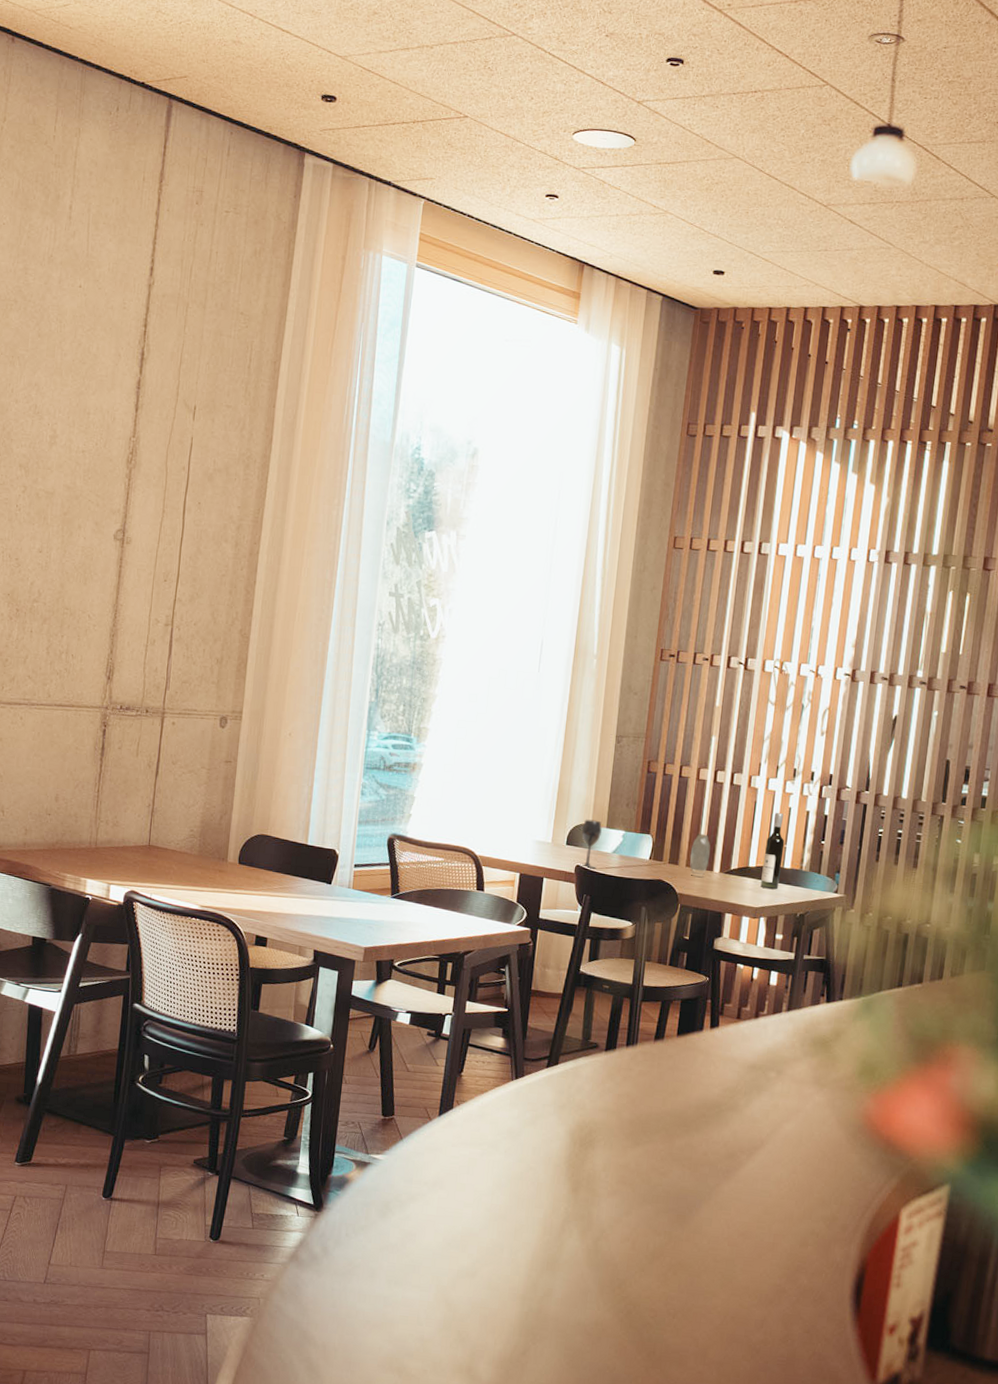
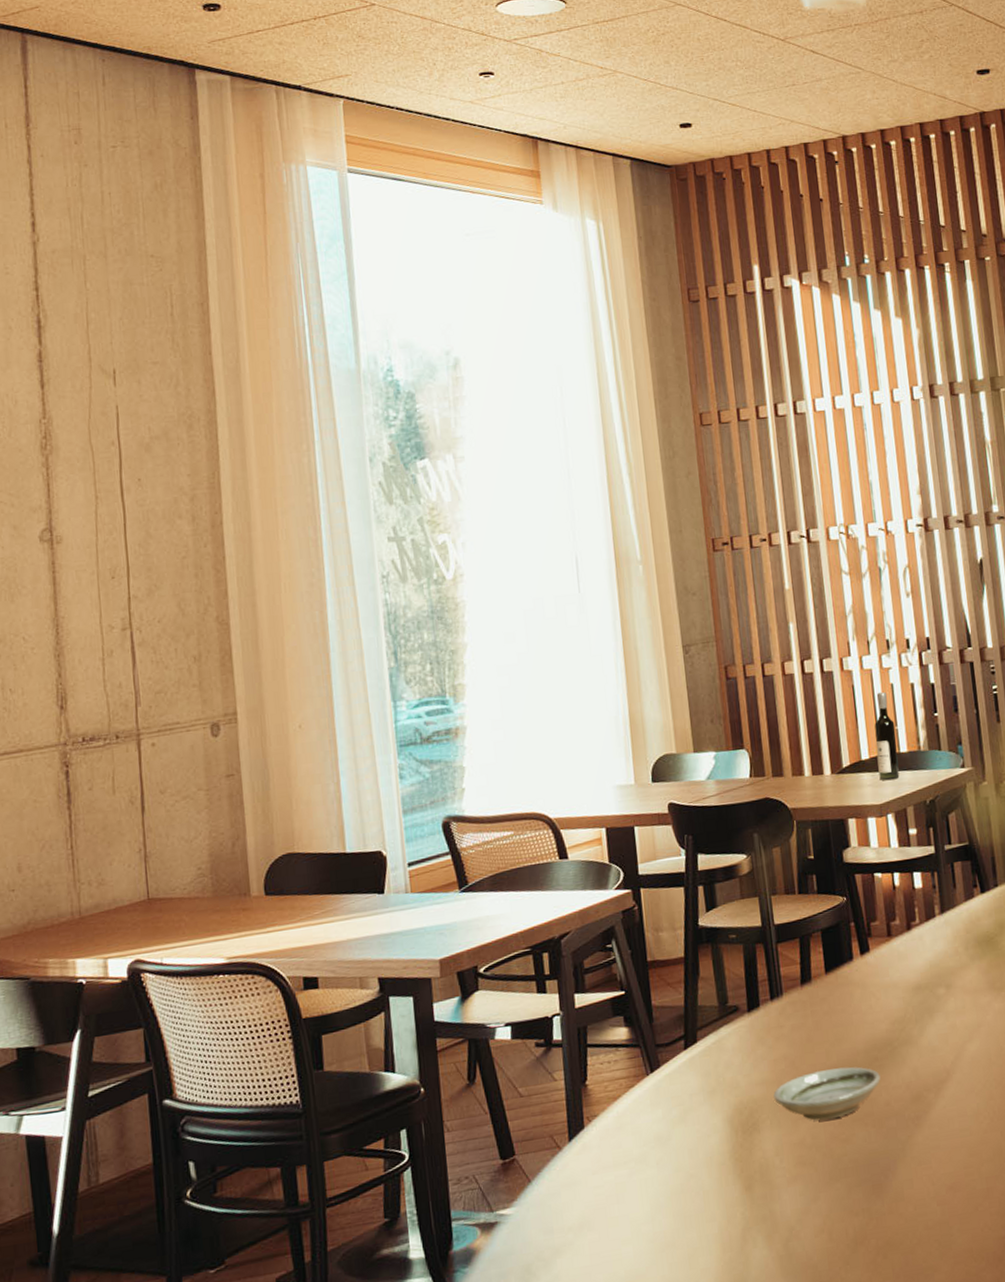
wine glass: present [580,819,602,869] -> none [665,746,692,804]
saucer: none [611,1112,704,1155] -> present [773,1066,881,1121]
vase: present [689,833,711,877] -> none [793,734,817,785]

